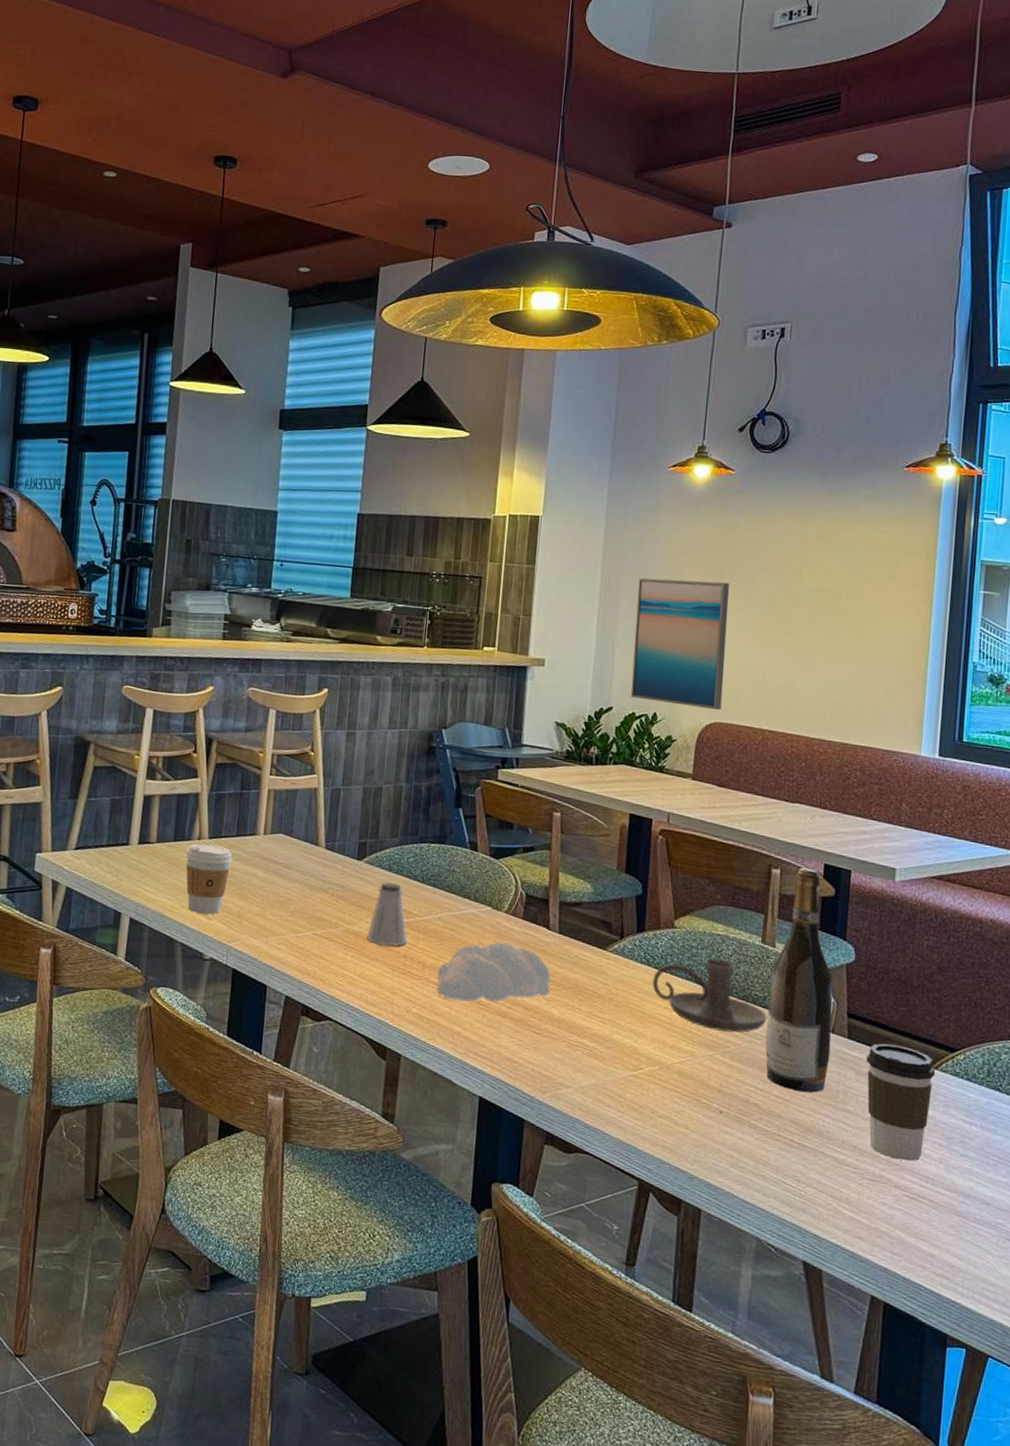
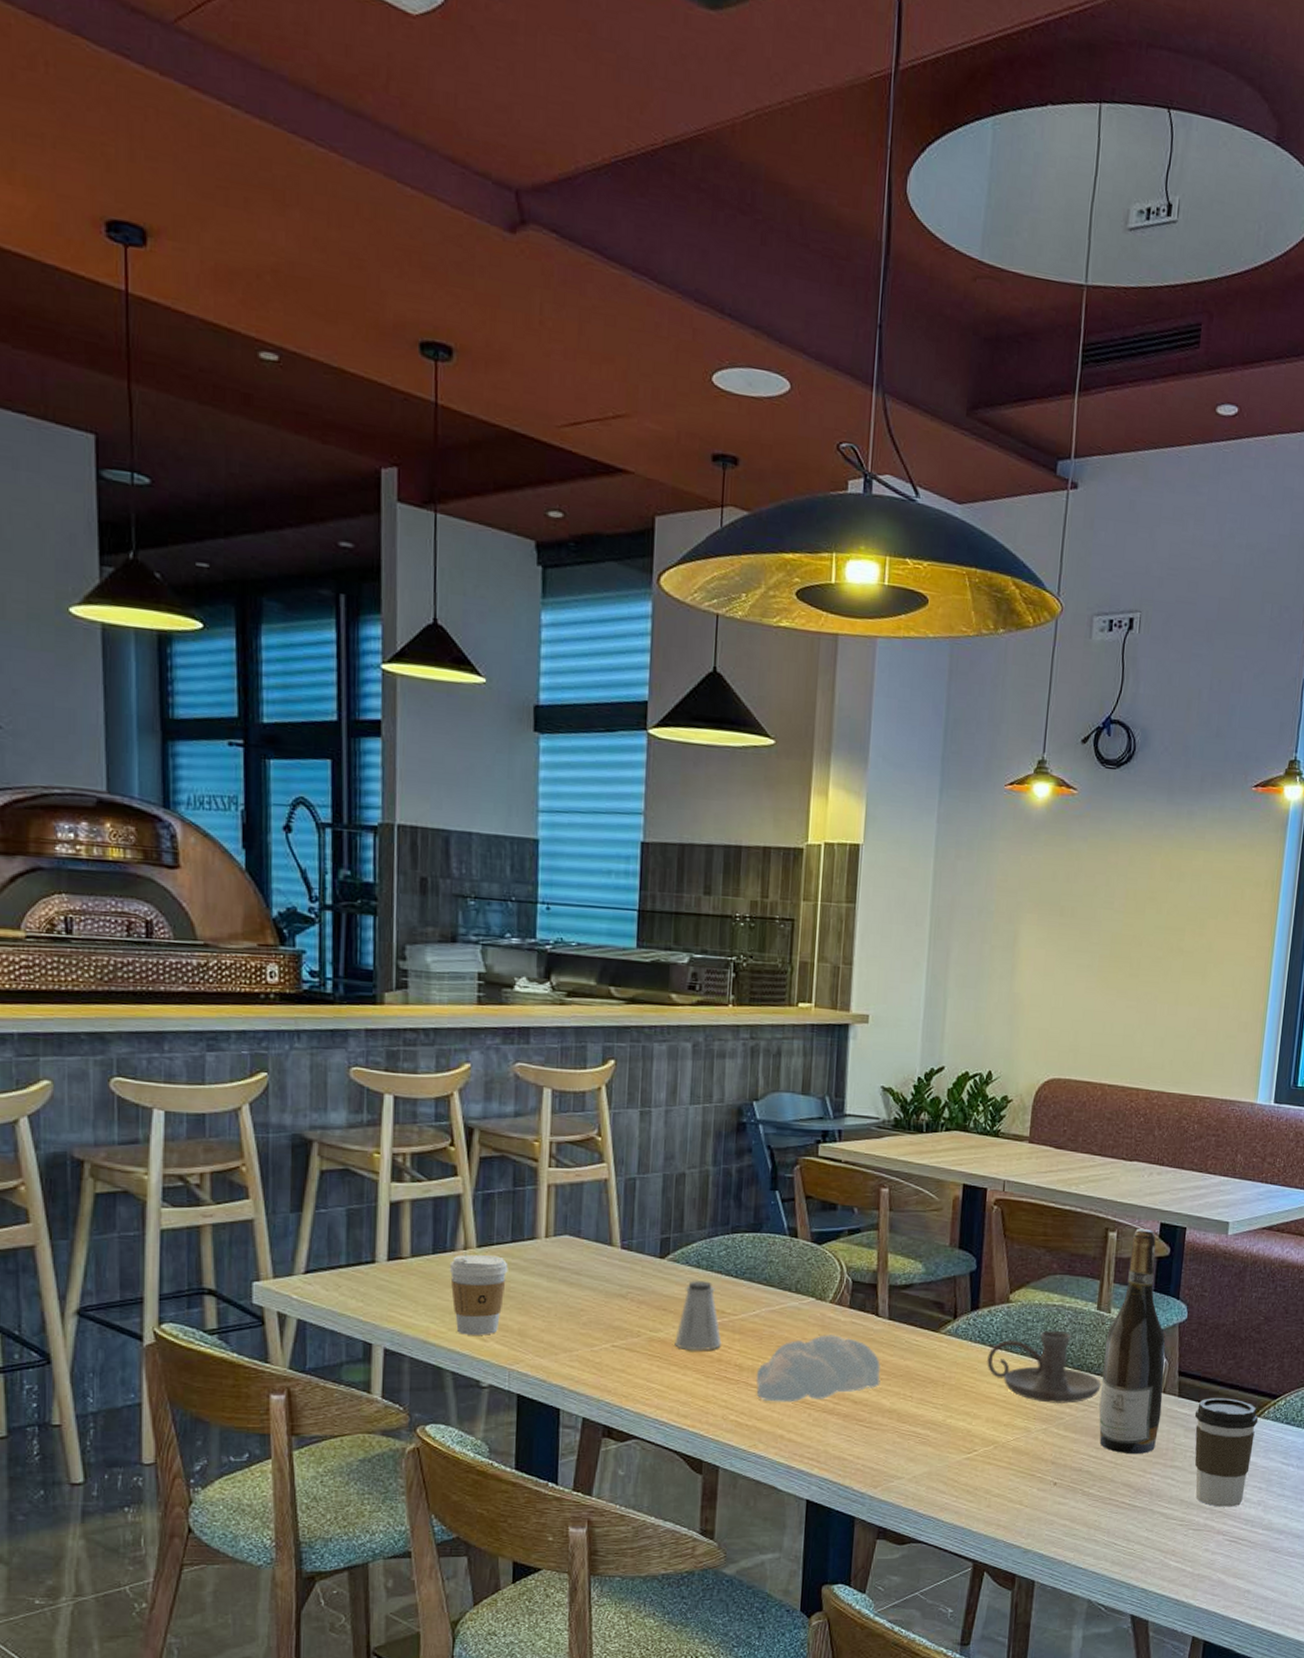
wall art: present [630,578,729,711] -> none [963,917,1070,1065]

